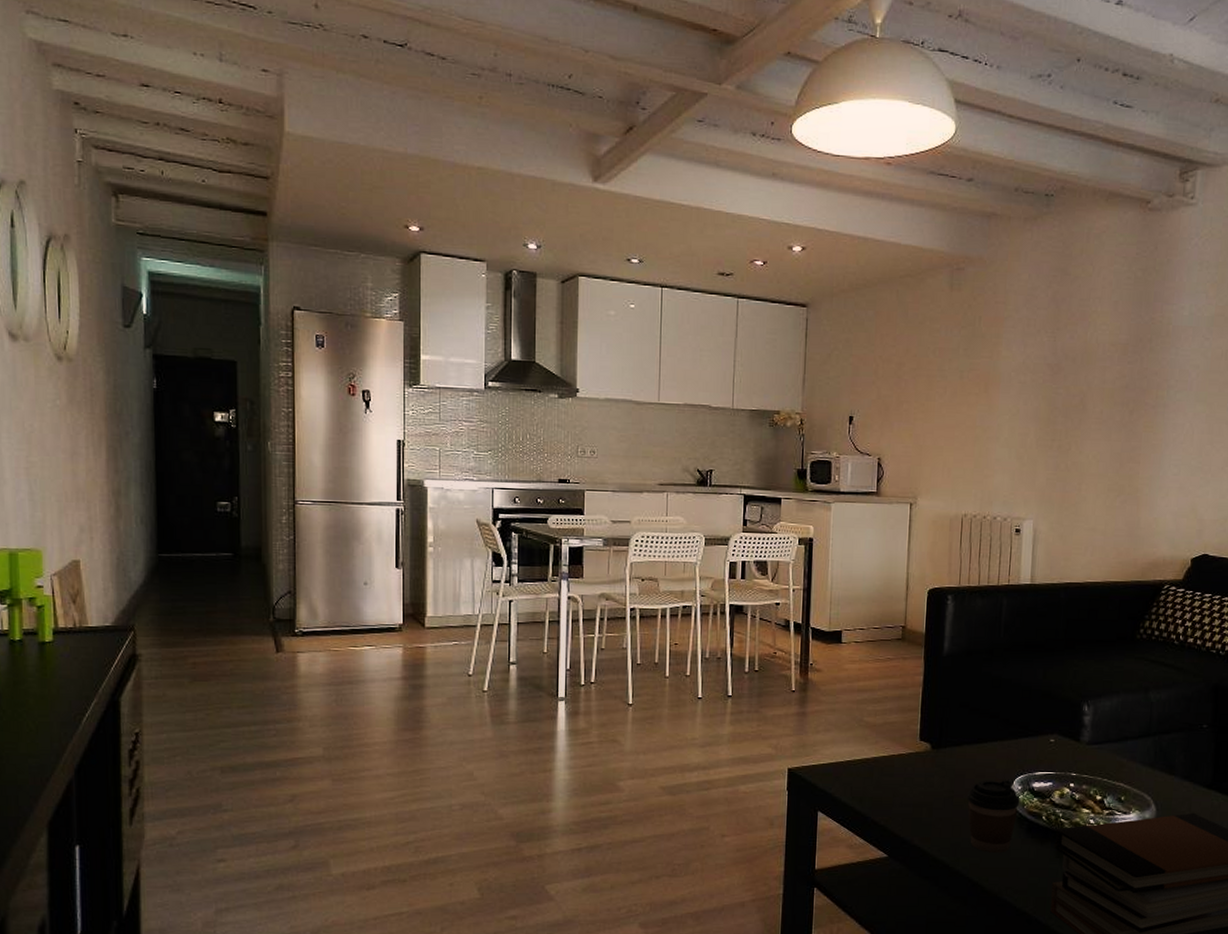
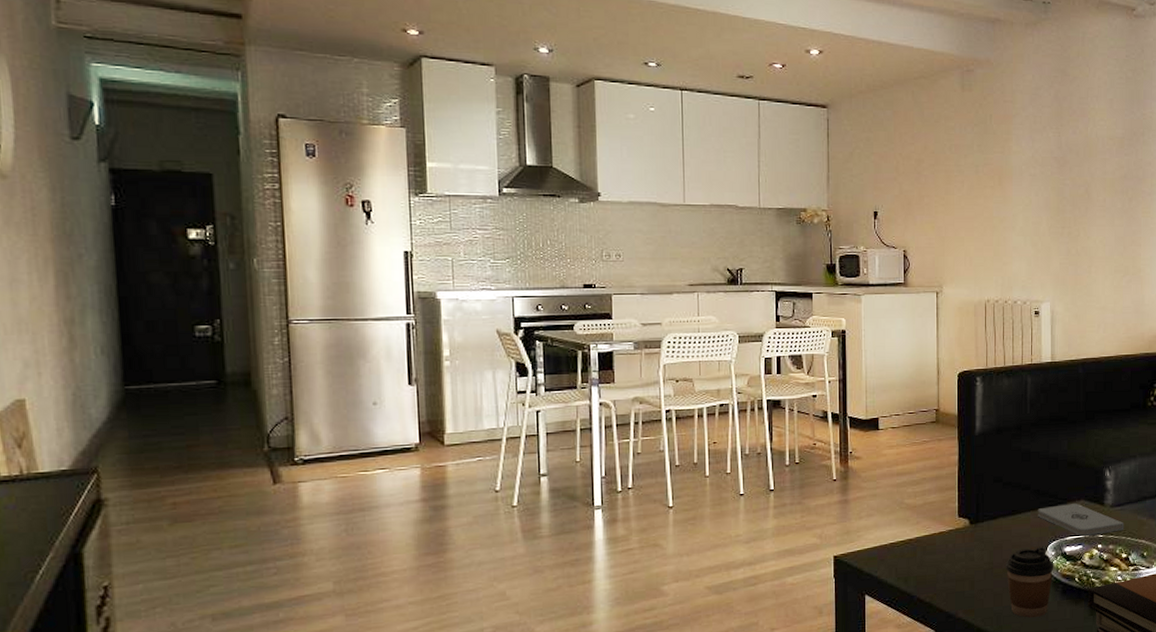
notepad: none [1005,737,1101,774] -> present [1037,503,1124,537]

